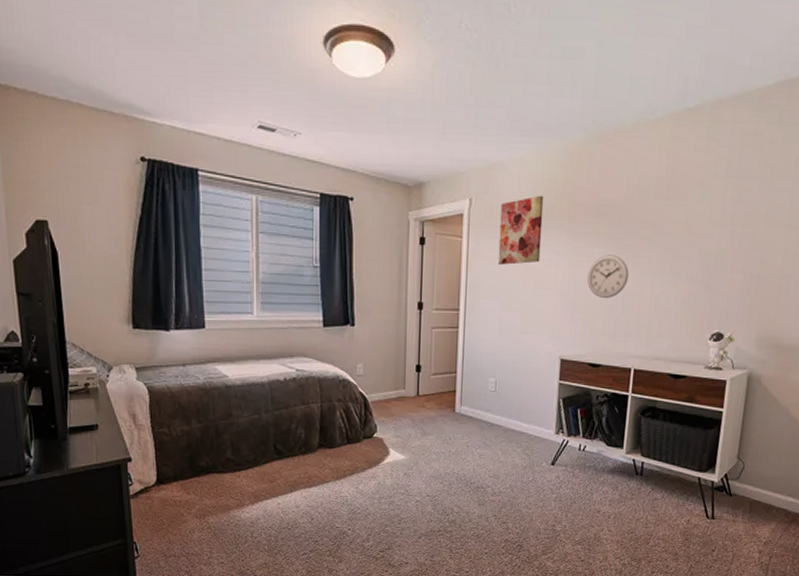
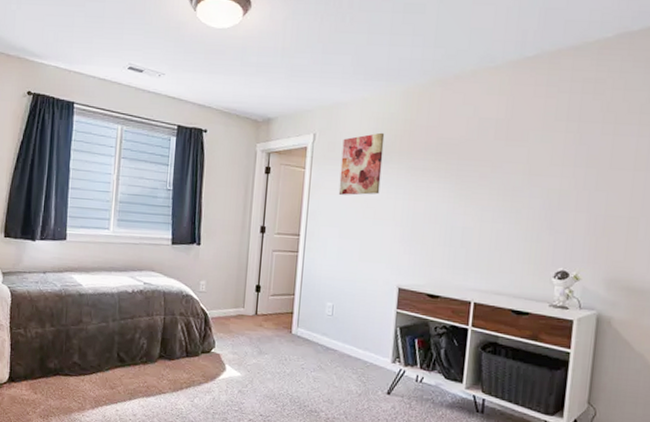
wall clock: present [587,255,629,299] -> none [426,190,469,232]

